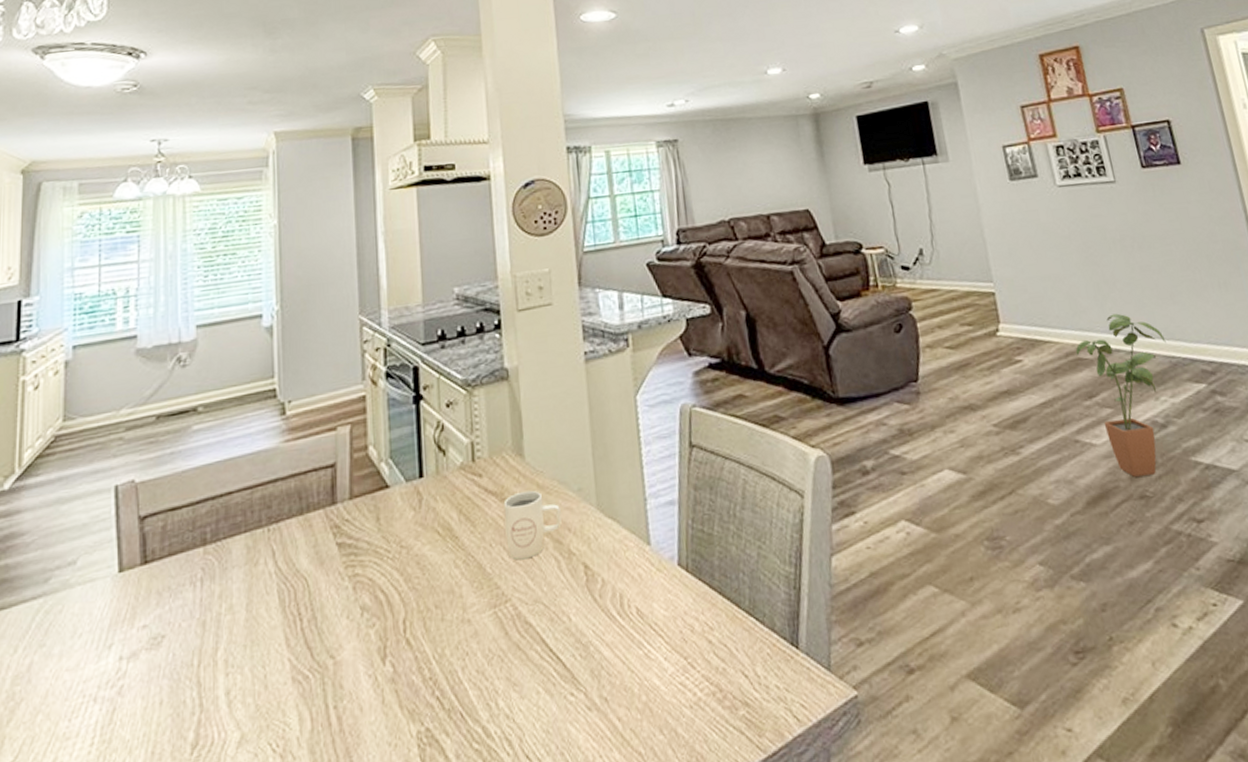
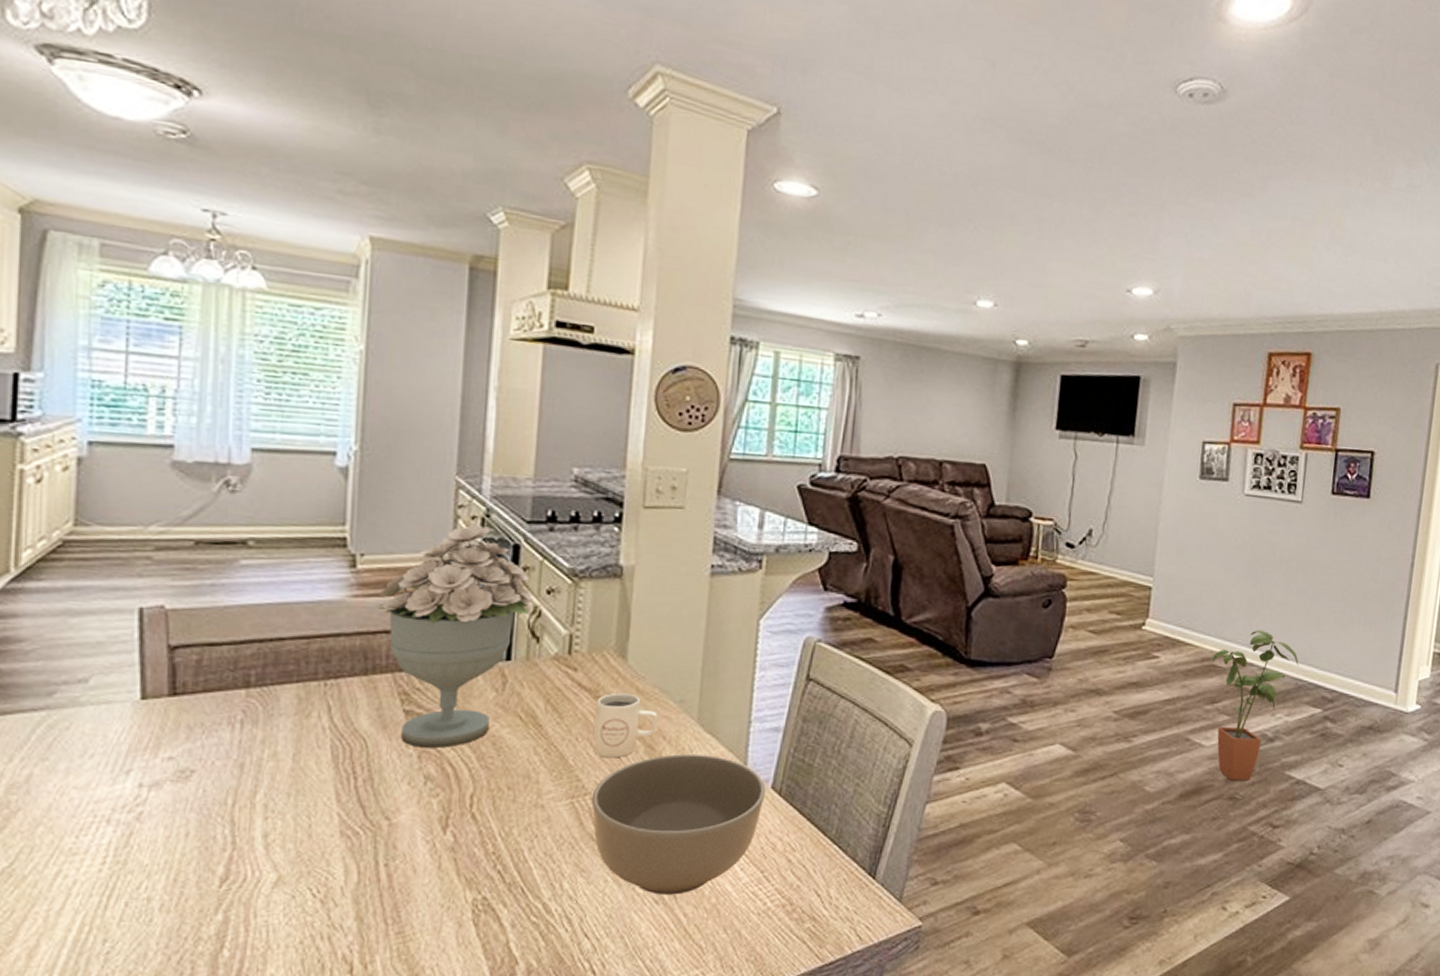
bouquet: none [305,354,436,579] -> present [377,524,533,748]
bowl: none [512,540,674,700] -> present [591,754,766,895]

